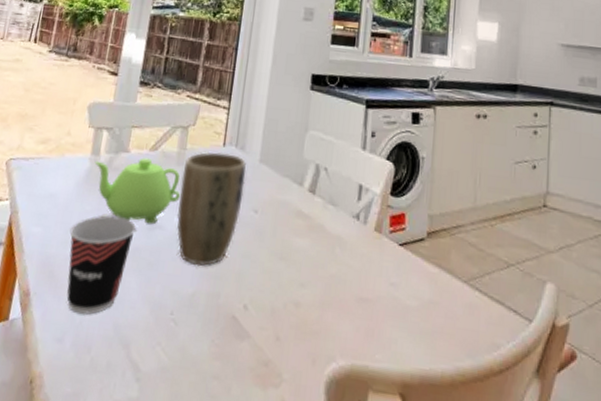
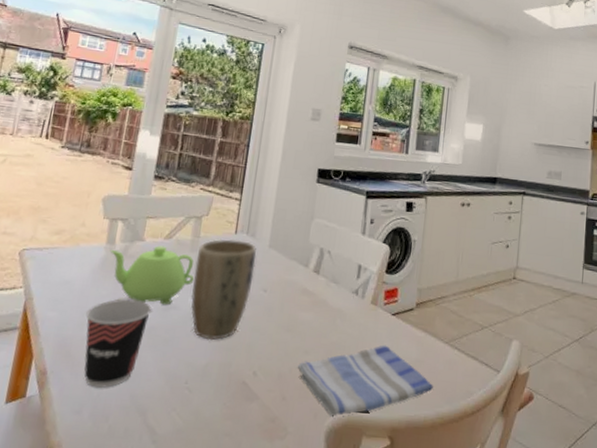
dish towel: none [292,280,451,368] -> present [297,345,433,419]

